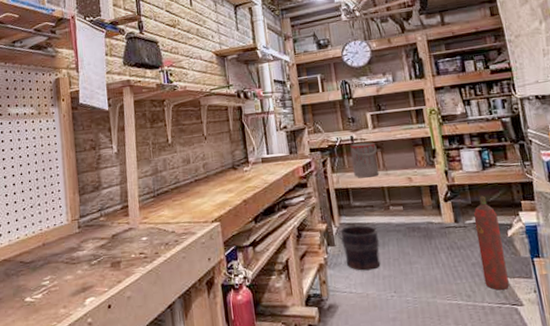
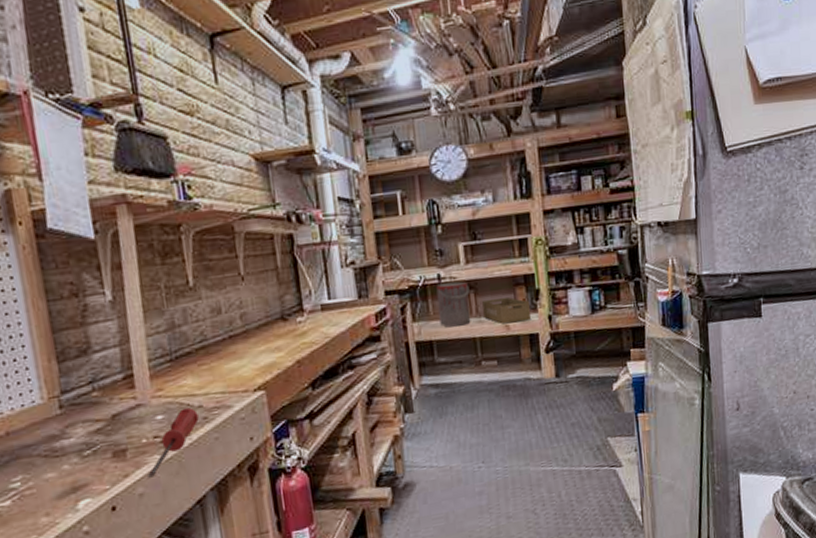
screwdriver: none [134,232,172,285] -> present [148,407,199,478]
bucket: present [338,225,381,271] -> none [418,385,468,440]
storage box: none [388,155,429,177] -> present [482,297,531,324]
gas cylinder: present [473,195,510,290] -> none [577,344,610,452]

